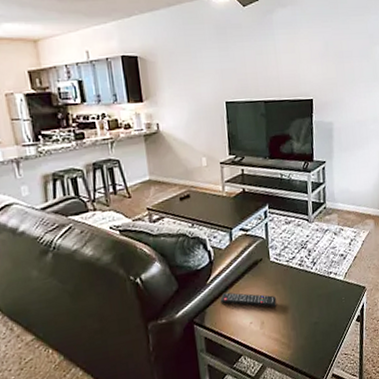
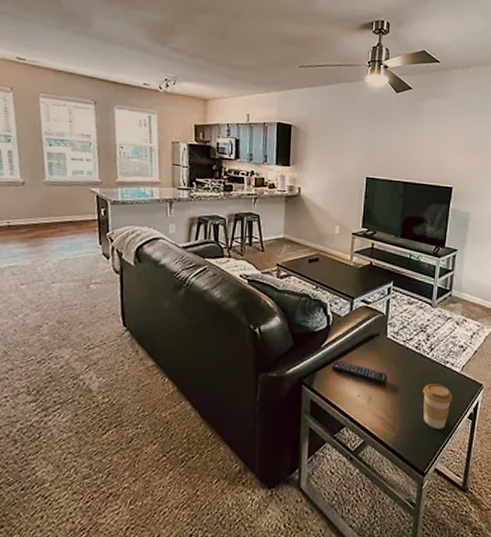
coffee cup: none [311,295,340,338] -> present [423,384,452,429]

